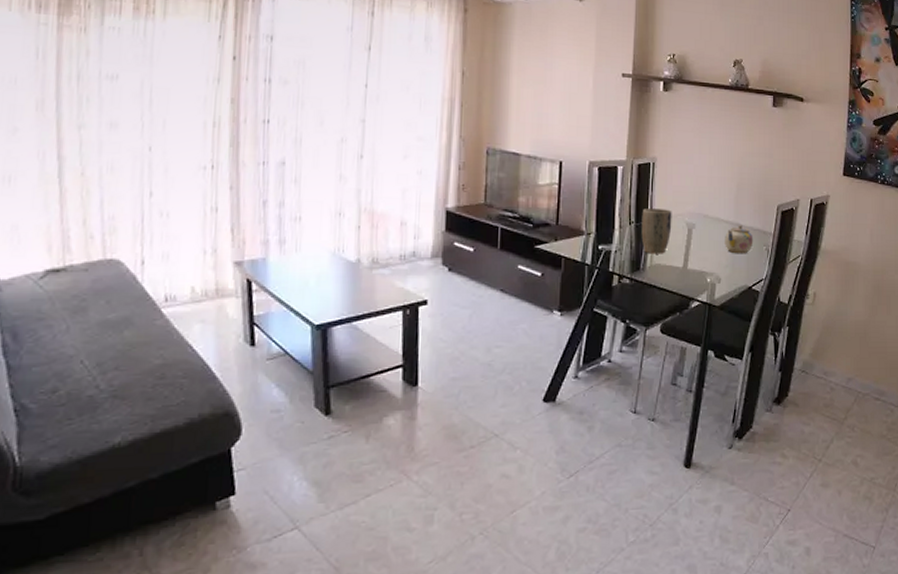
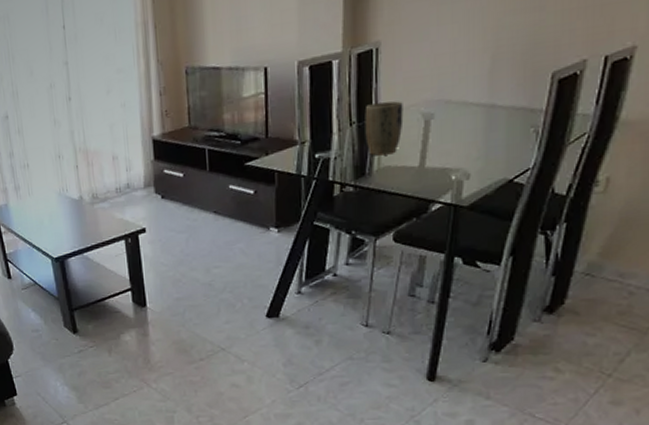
teapot: present [725,225,754,254] -> none [475,105,516,142]

